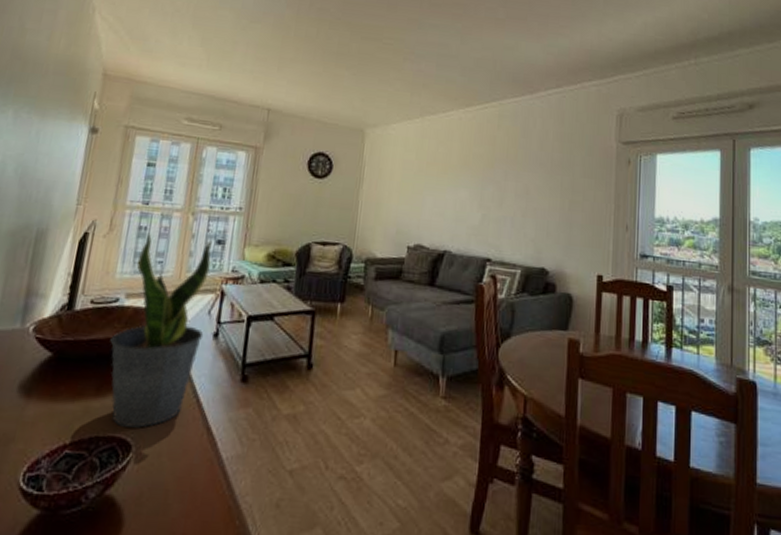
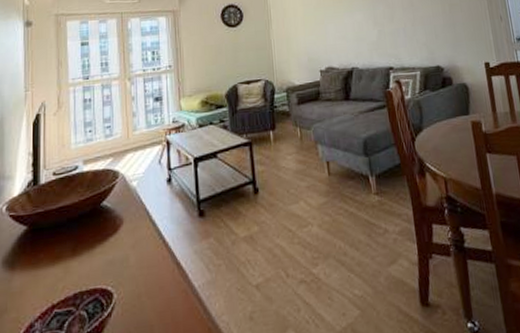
potted plant: present [110,232,213,428] -> none [77,99,159,279]

